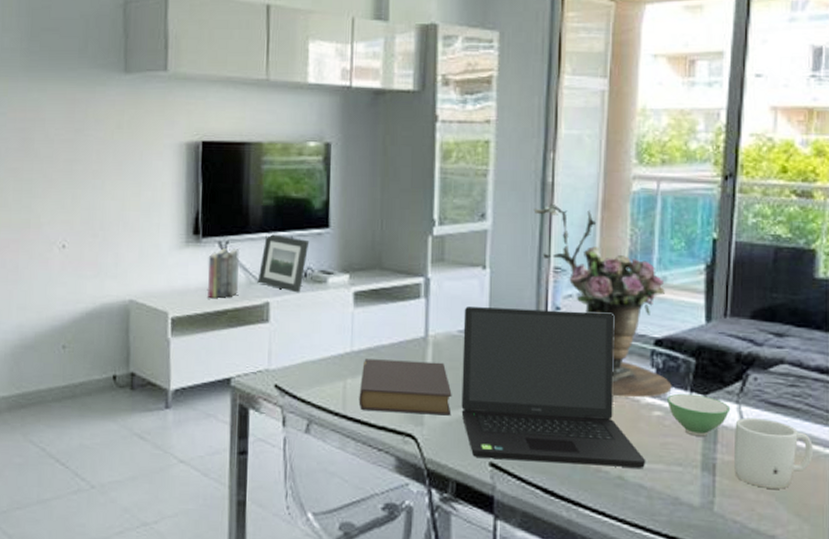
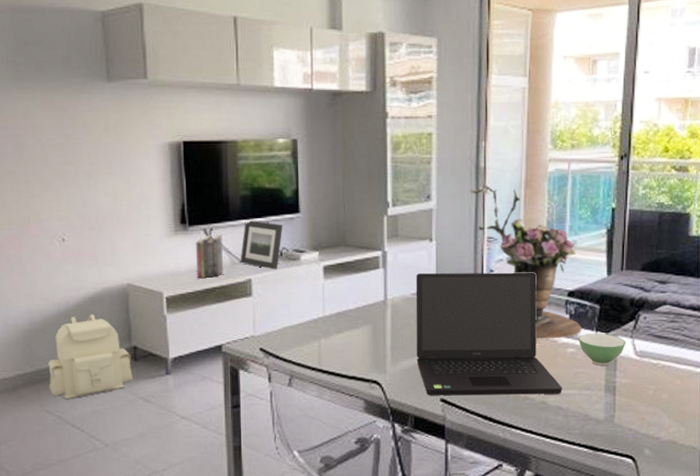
backpack: none [35,332,129,430] -> present [48,314,134,400]
book: present [358,359,452,416] -> none [331,321,409,364]
mug: present [733,418,813,489] -> none [629,348,687,402]

